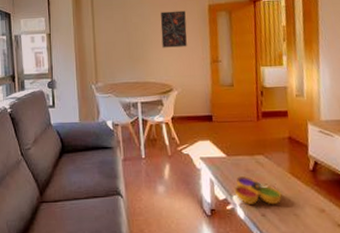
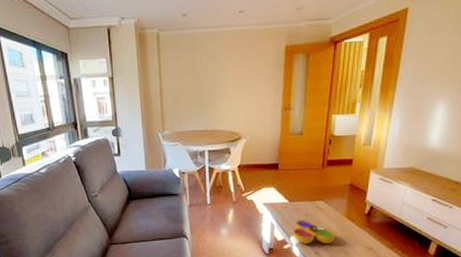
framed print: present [160,10,187,48] -> none [232,52,260,94]

